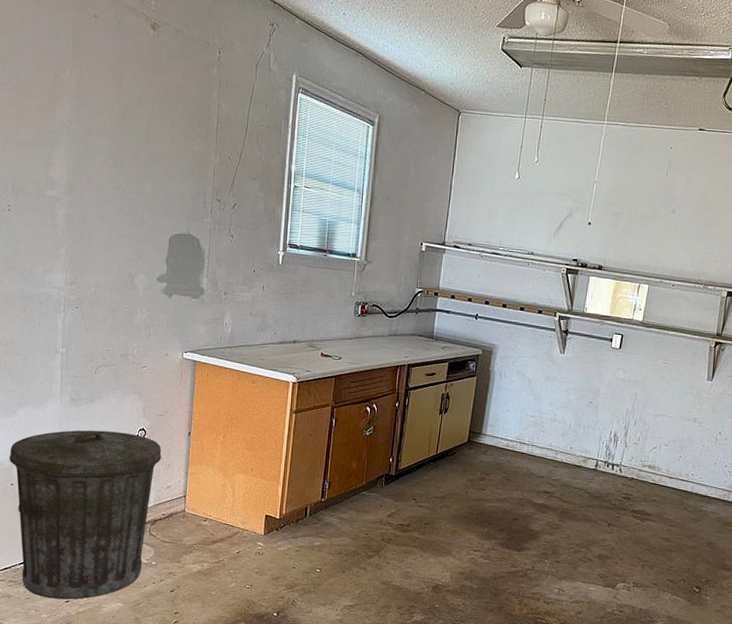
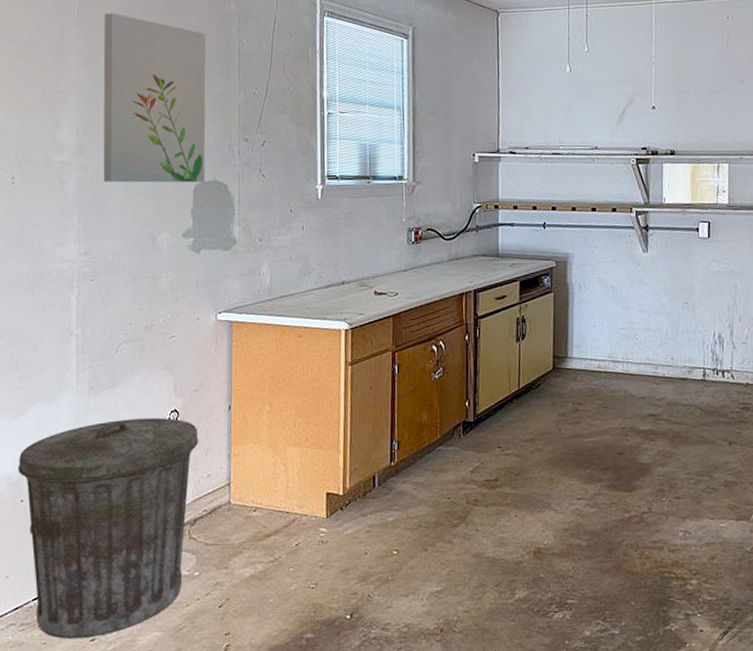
wall art: none [89,61,189,235] -> present [103,13,206,183]

